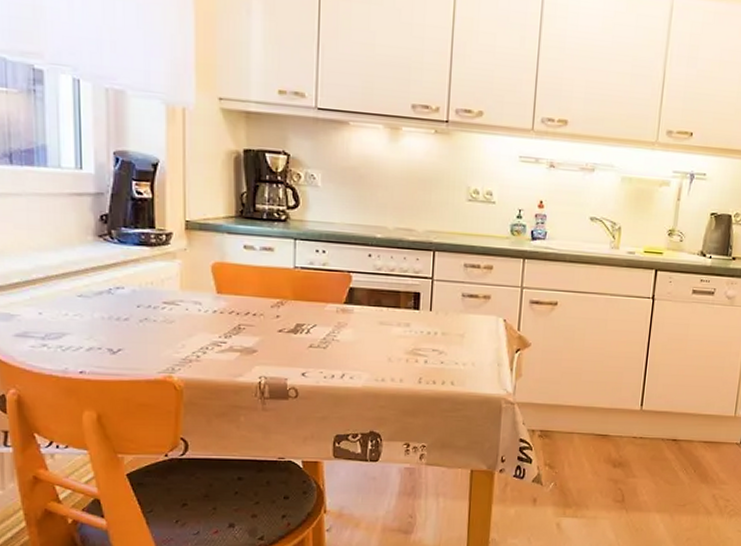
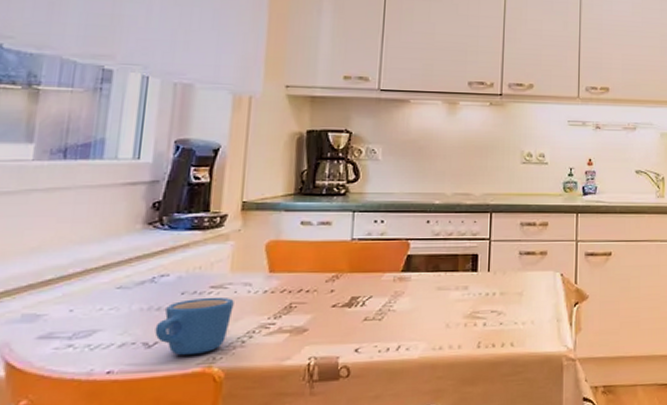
mug: none [117,312,186,364] -> present [155,297,234,356]

